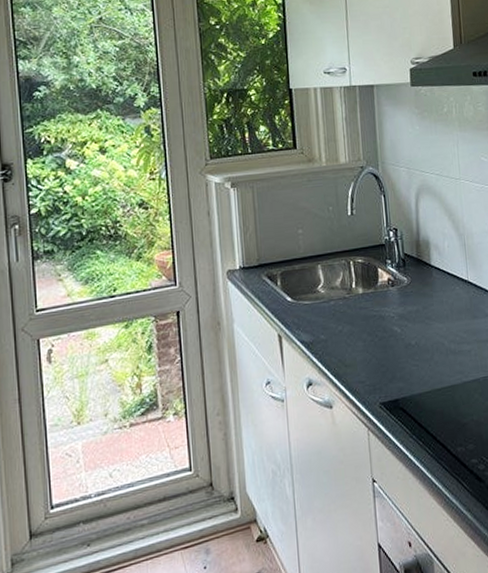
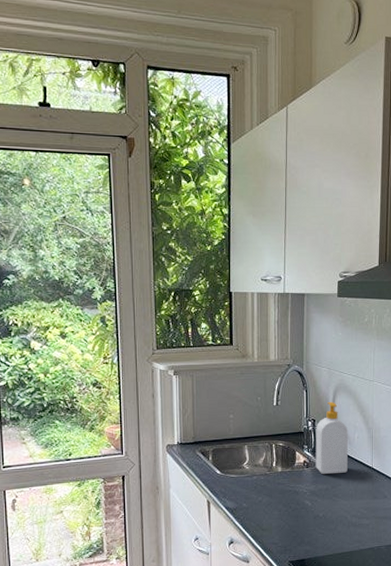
soap bottle: none [398,206,440,294] -> present [315,401,349,475]

